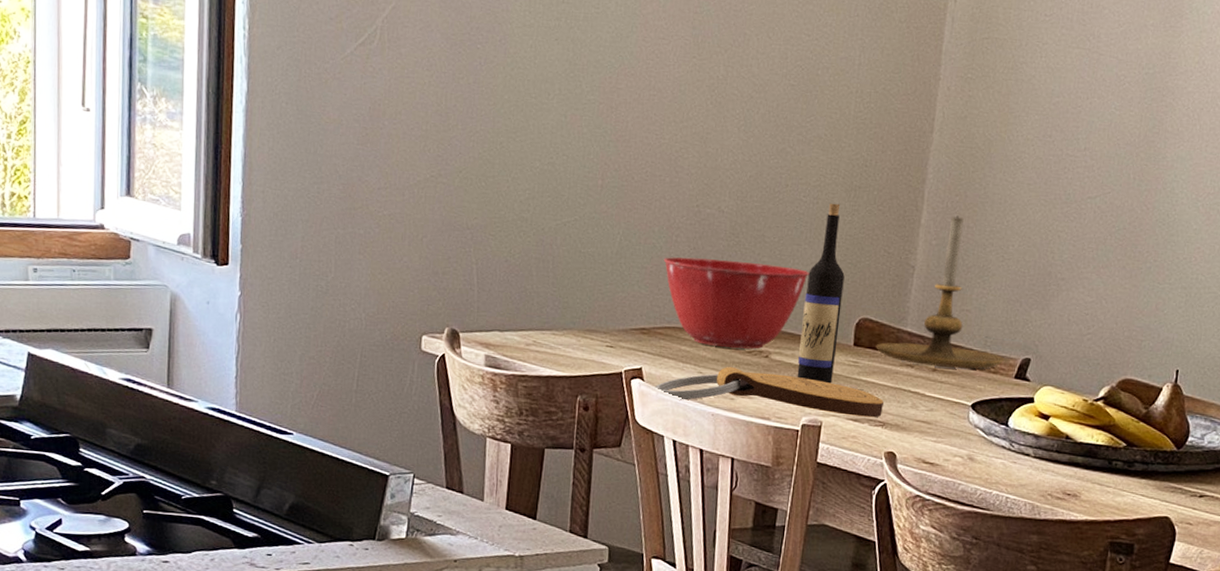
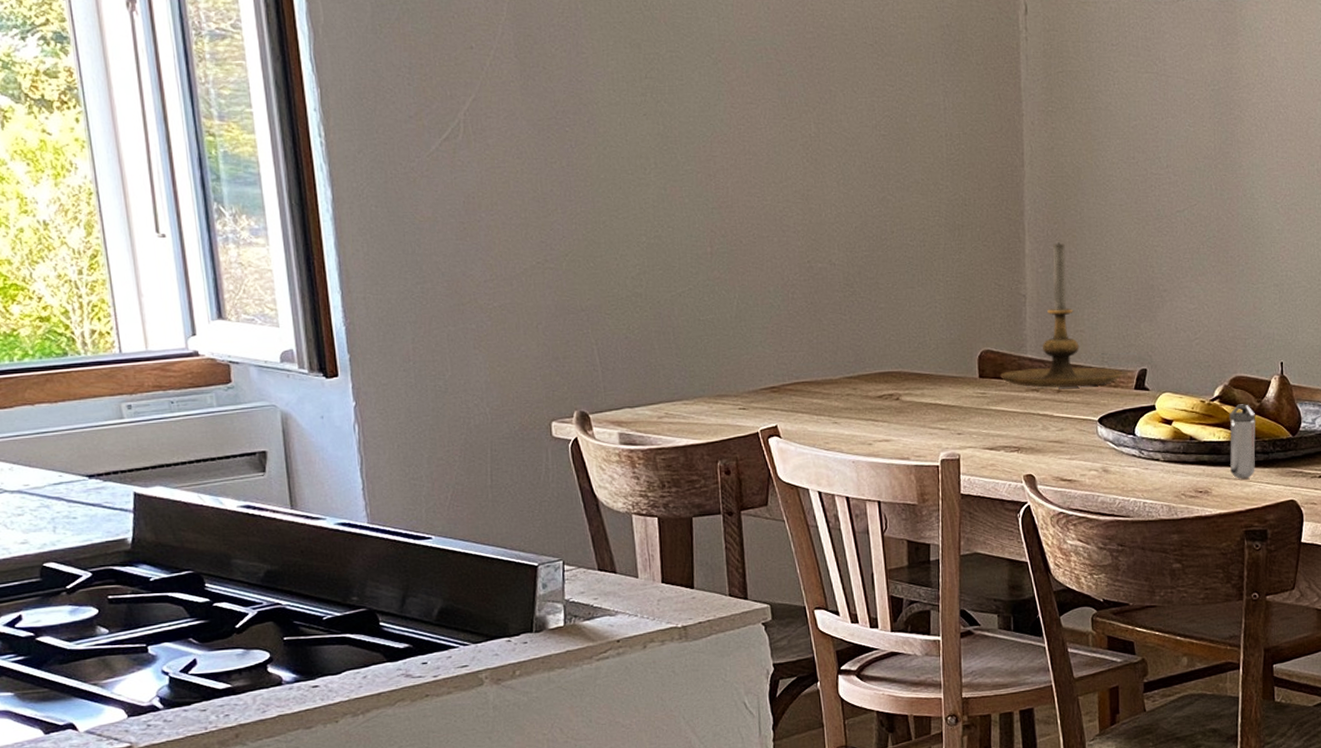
cutting board: present [654,367,884,418] -> none [792,413,1016,452]
mixing bowl: present [663,257,810,349] -> none [783,310,927,395]
wine bottle: present [797,203,845,384] -> none [925,244,964,417]
shaker: none [1103,408,1141,488] -> present [1229,404,1256,479]

